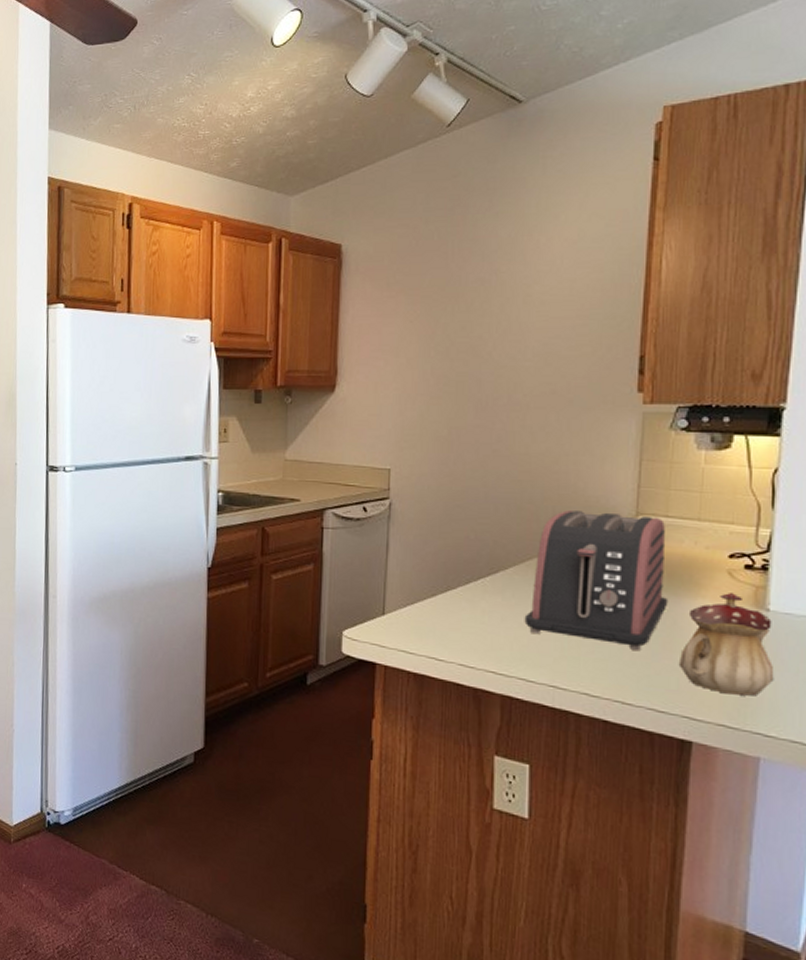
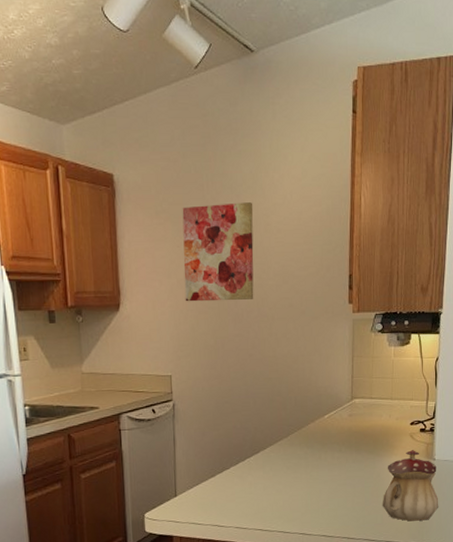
wall art: none [415,270,510,385] -> present [182,202,254,302]
toaster: present [524,510,669,650] -> none [280,399,374,499]

